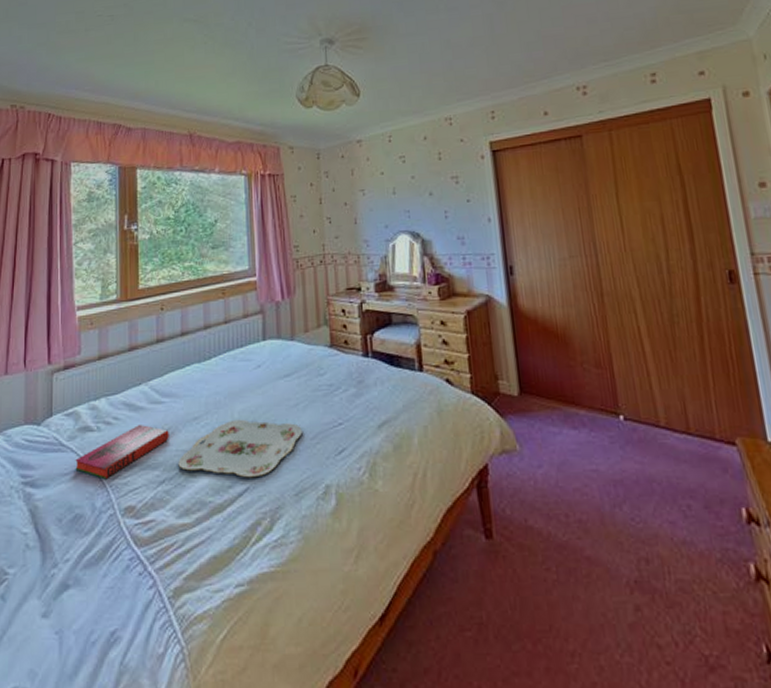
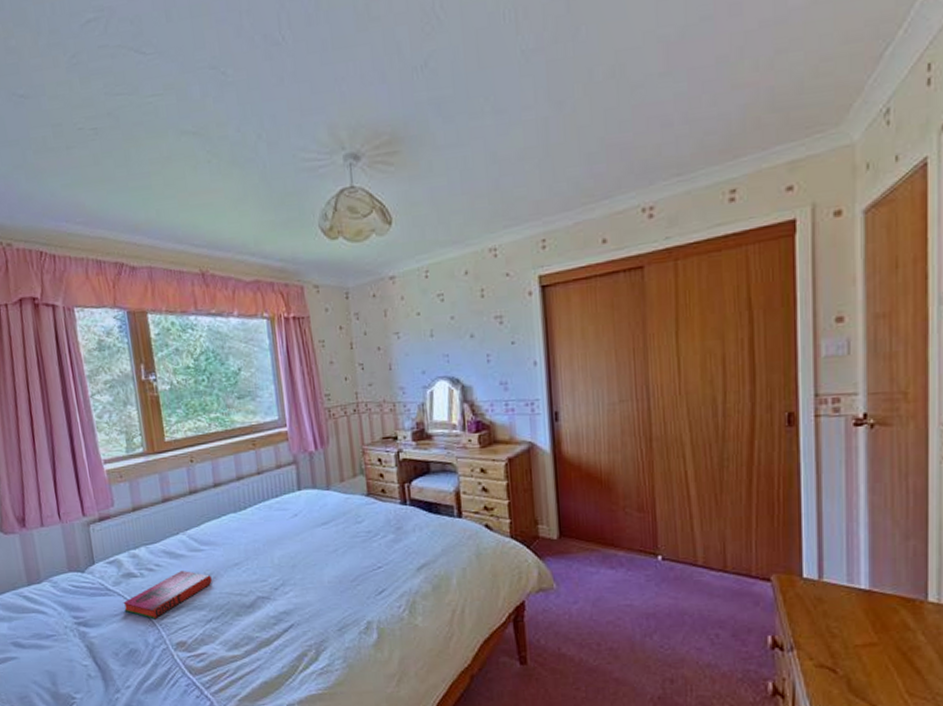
serving tray: present [178,419,302,478] -> none [223,564,343,616]

